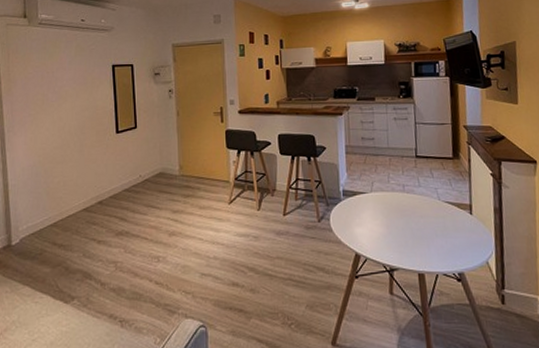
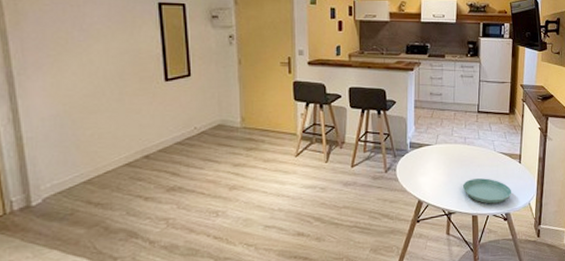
saucer: none [404,231,464,261] -> present [462,178,511,204]

